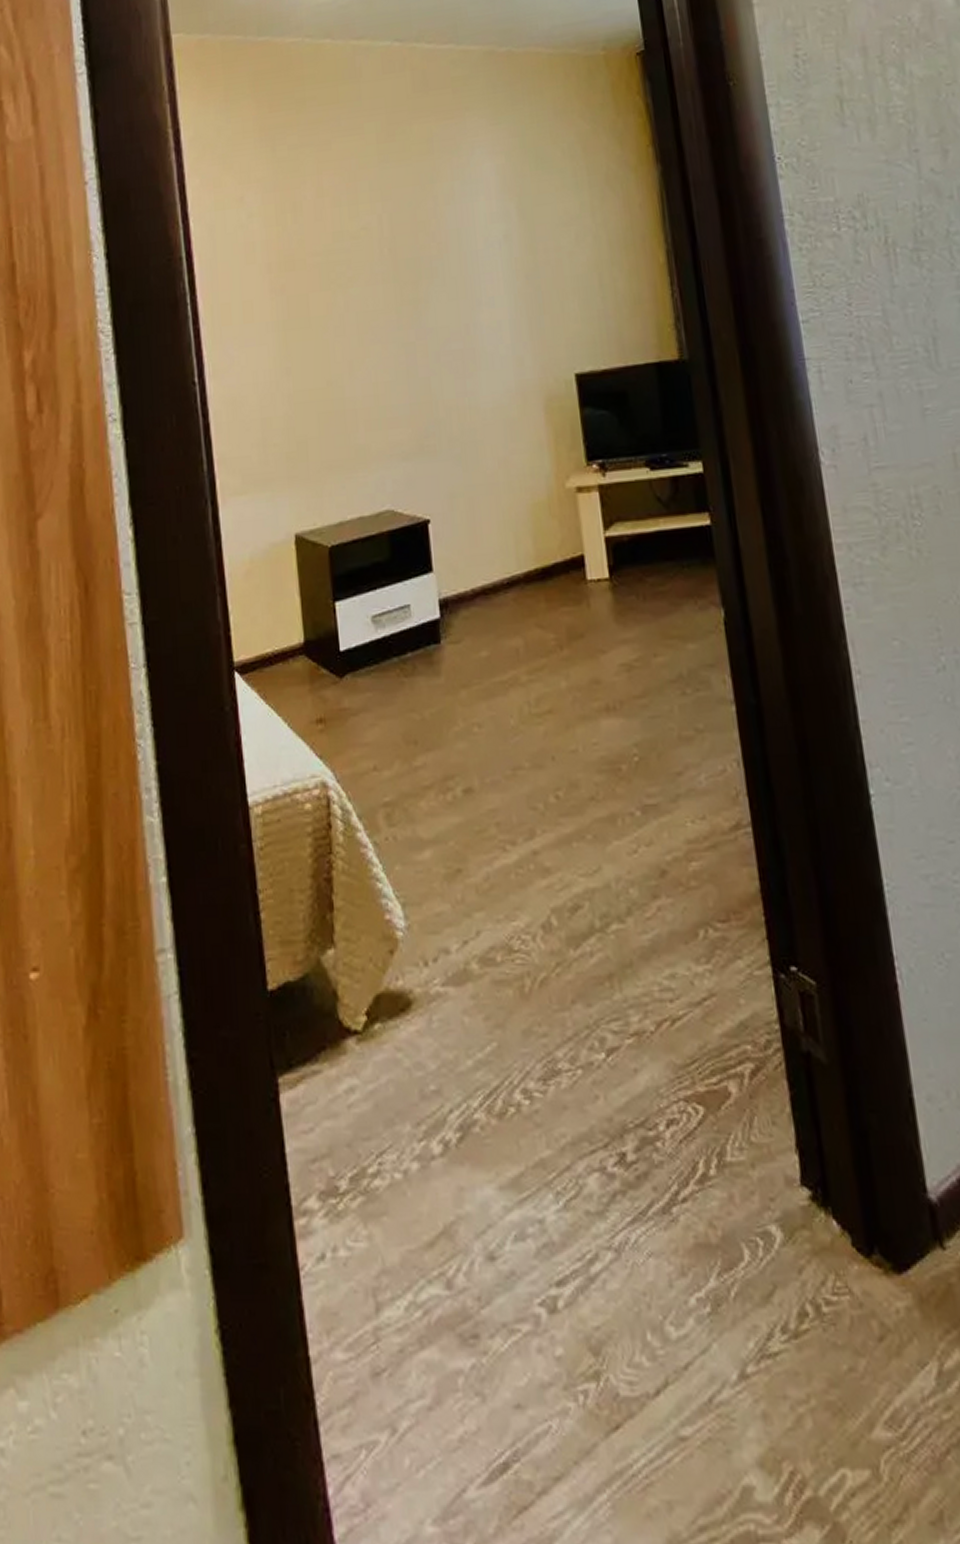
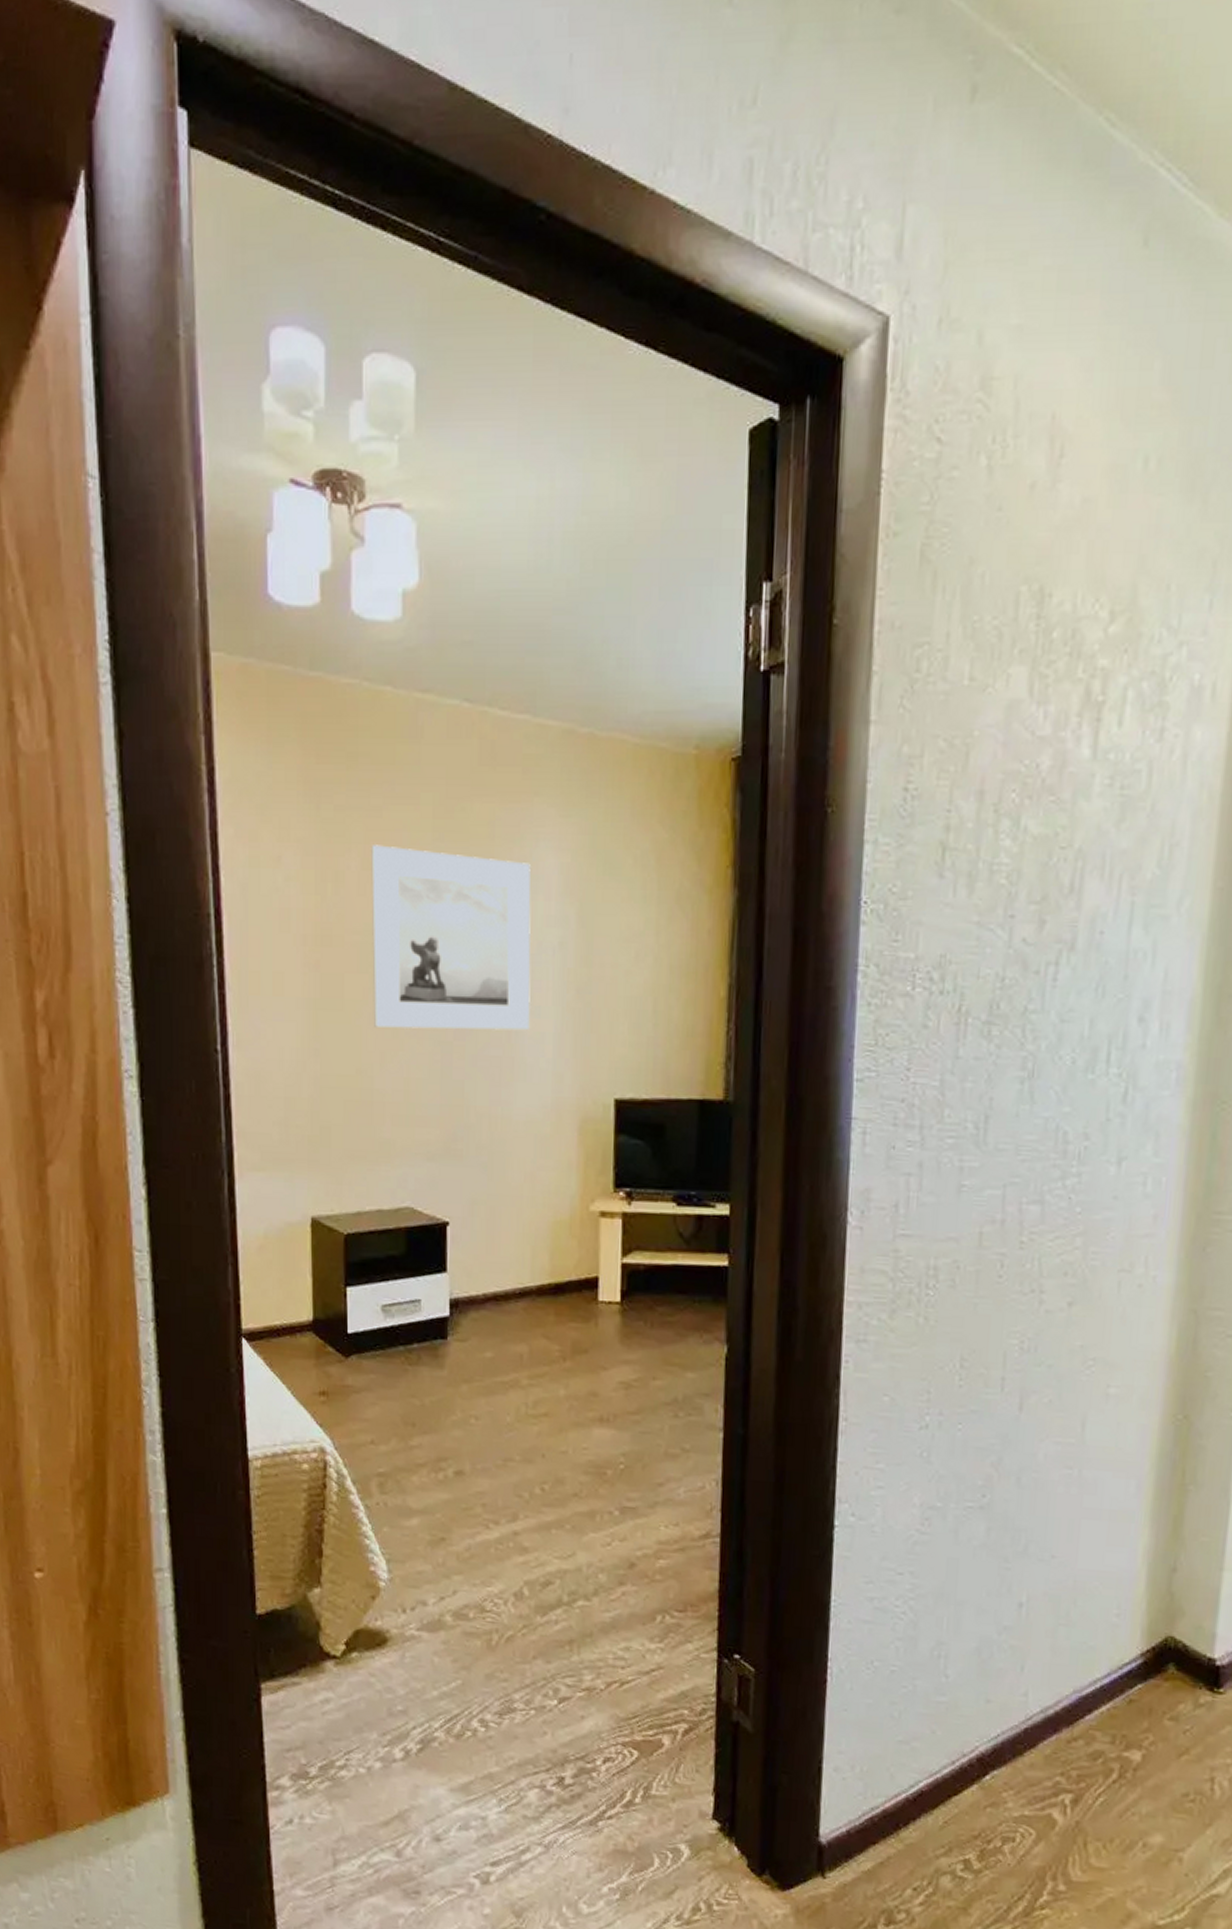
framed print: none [324,169,486,339] -> present [371,845,531,1031]

